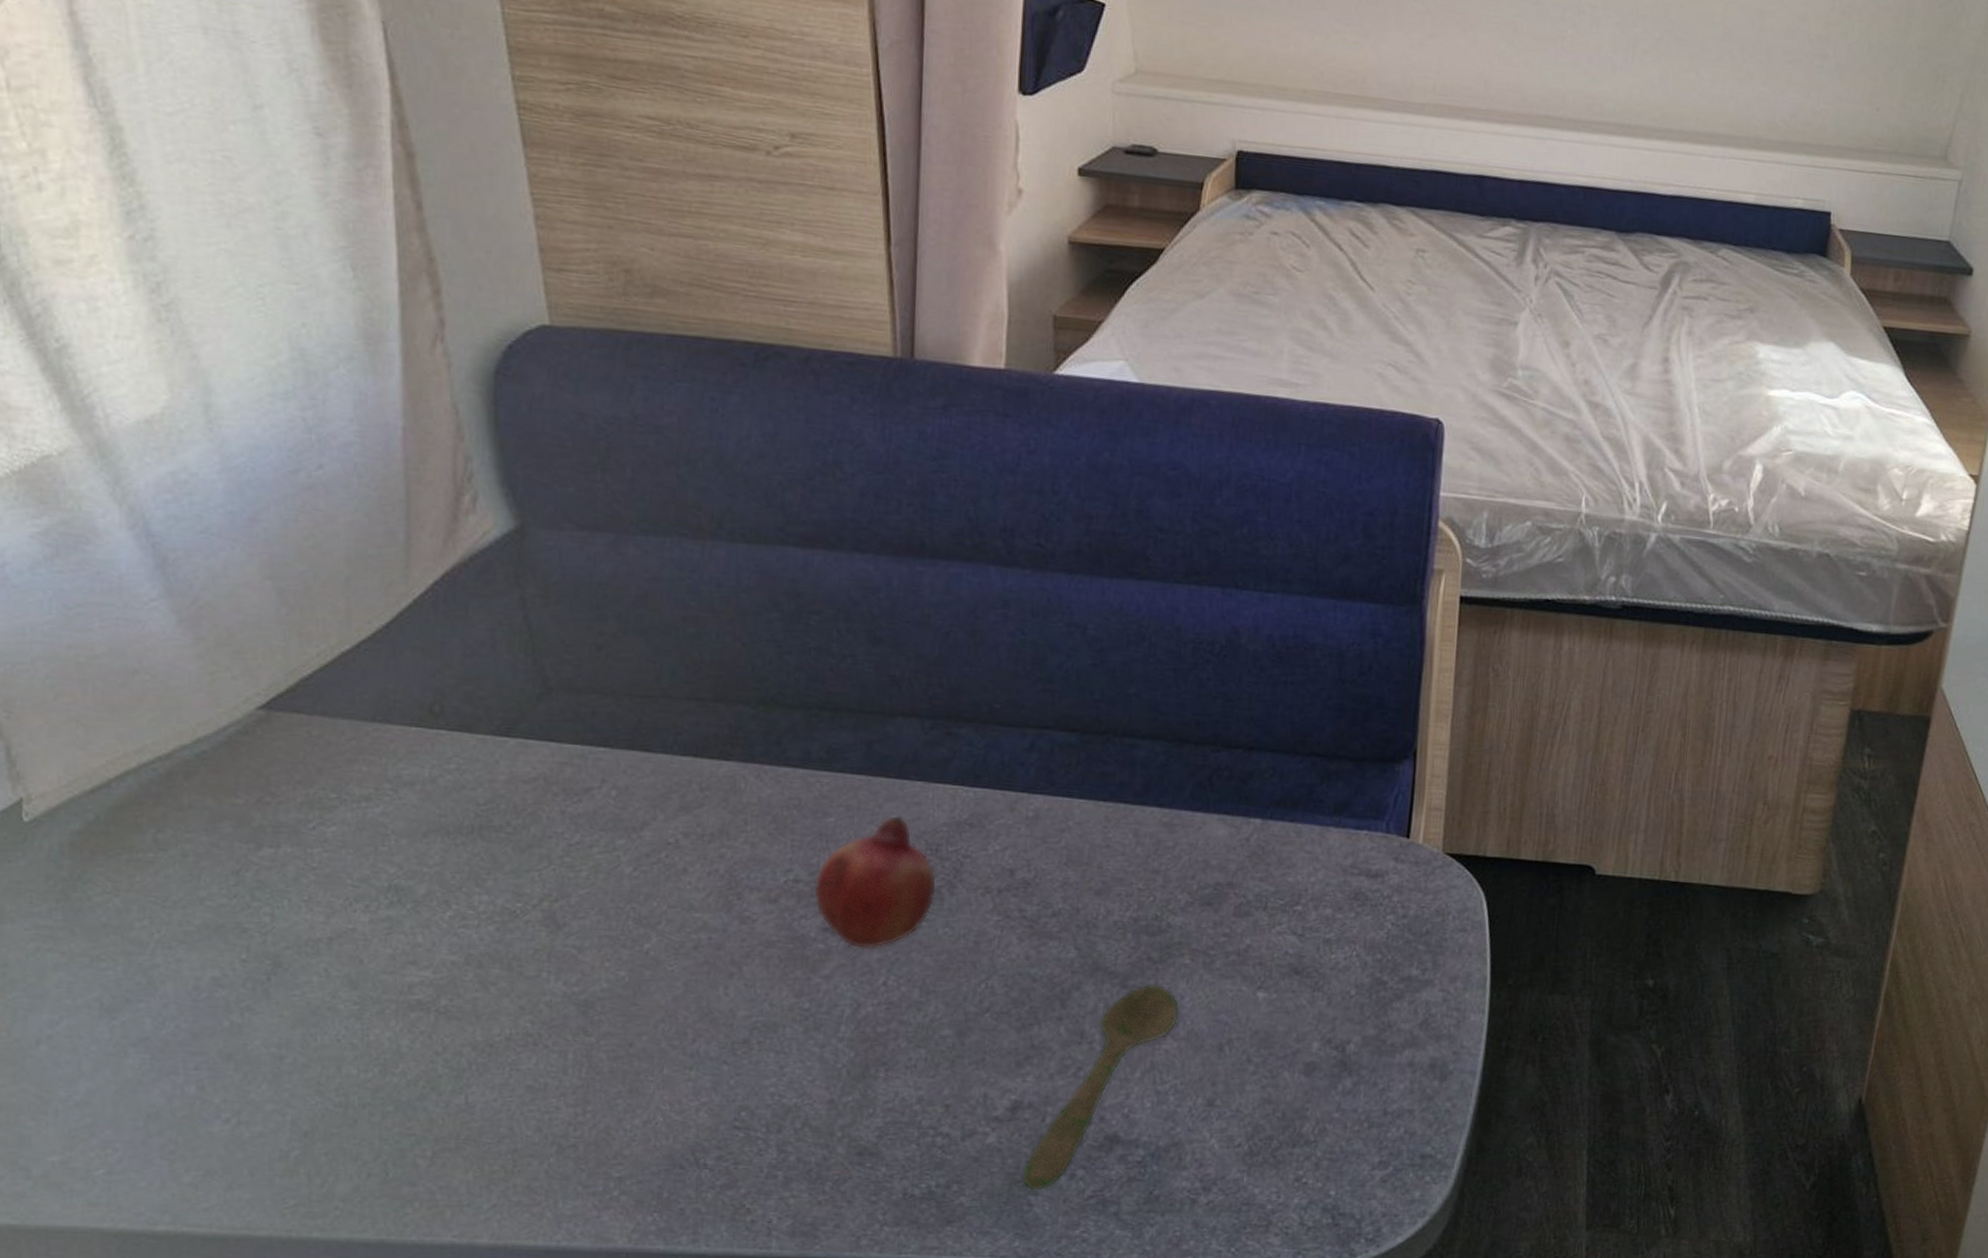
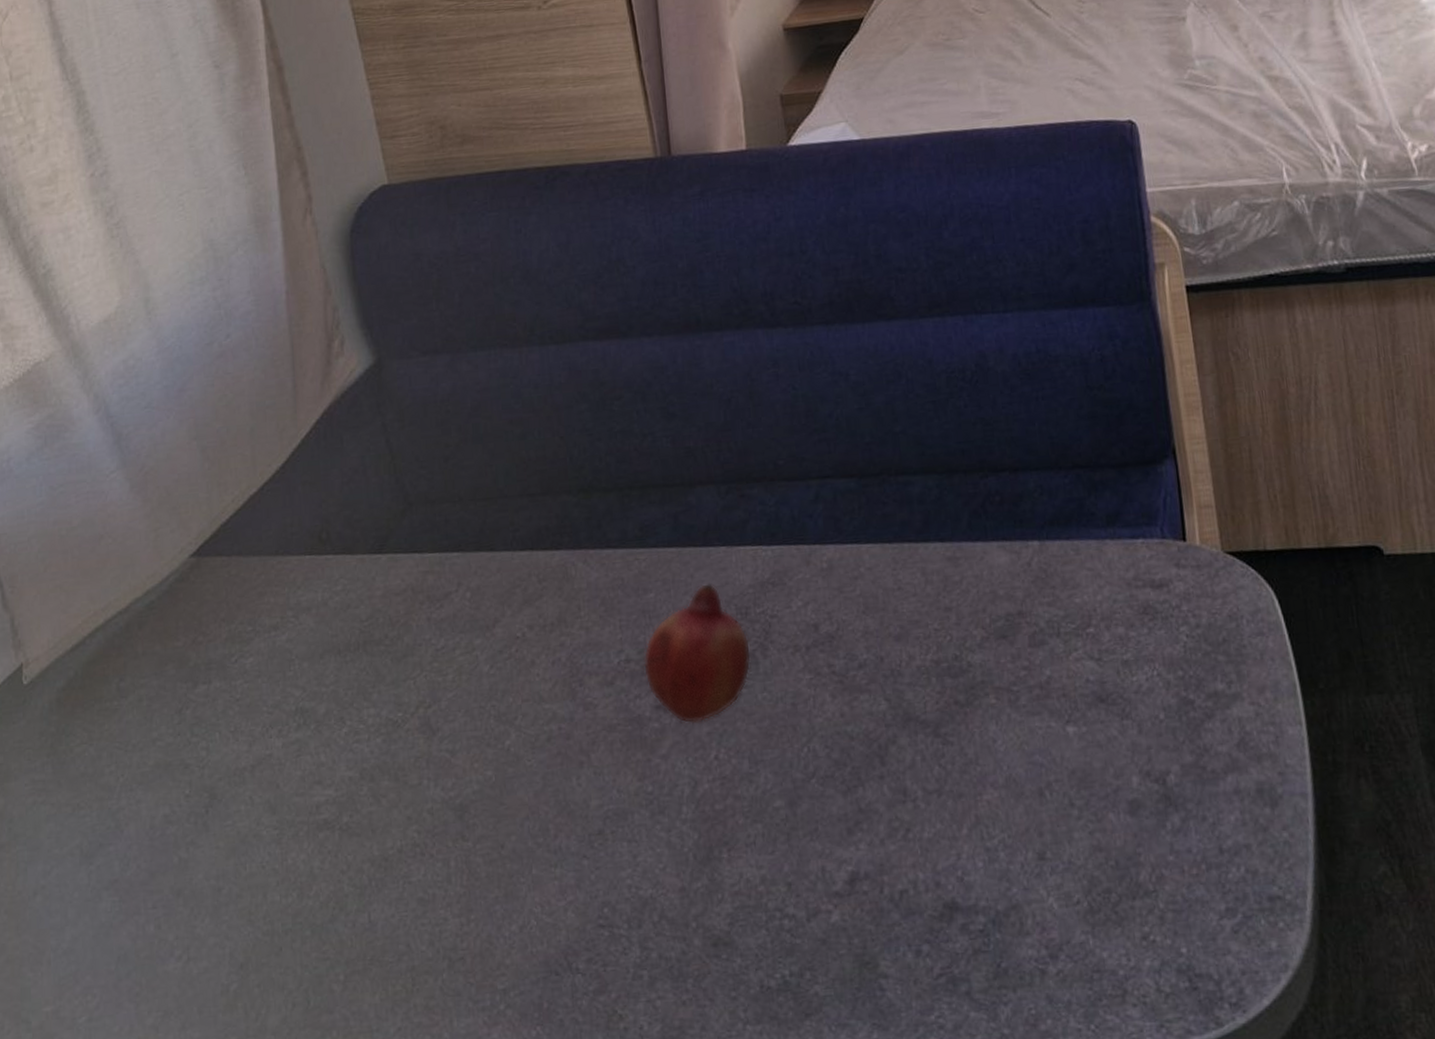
spoon: present [1022,984,1179,1191] -> none [869,729,995,973]

